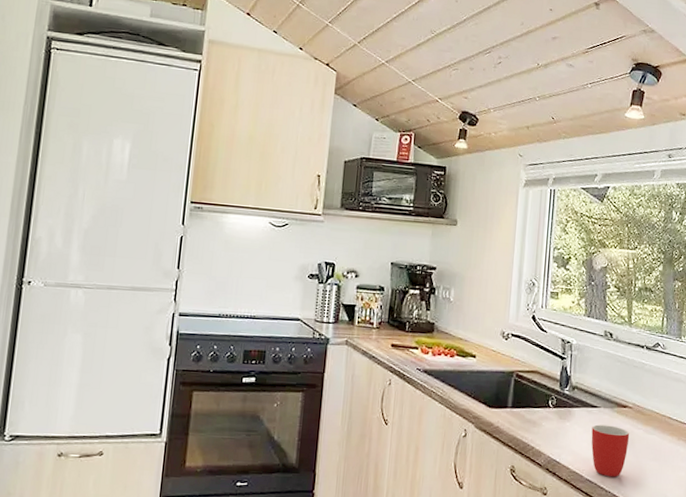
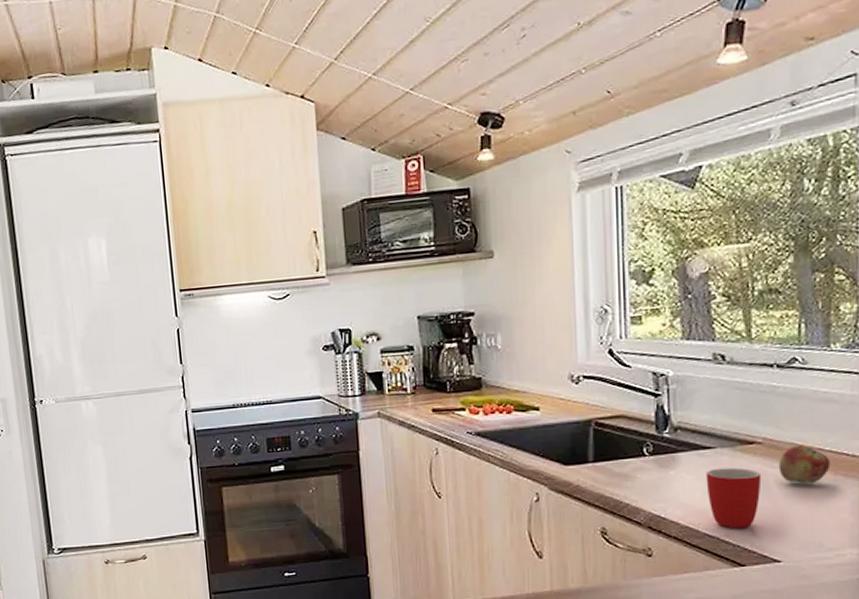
fruit: none [641,412,676,445] -> present [778,445,831,484]

